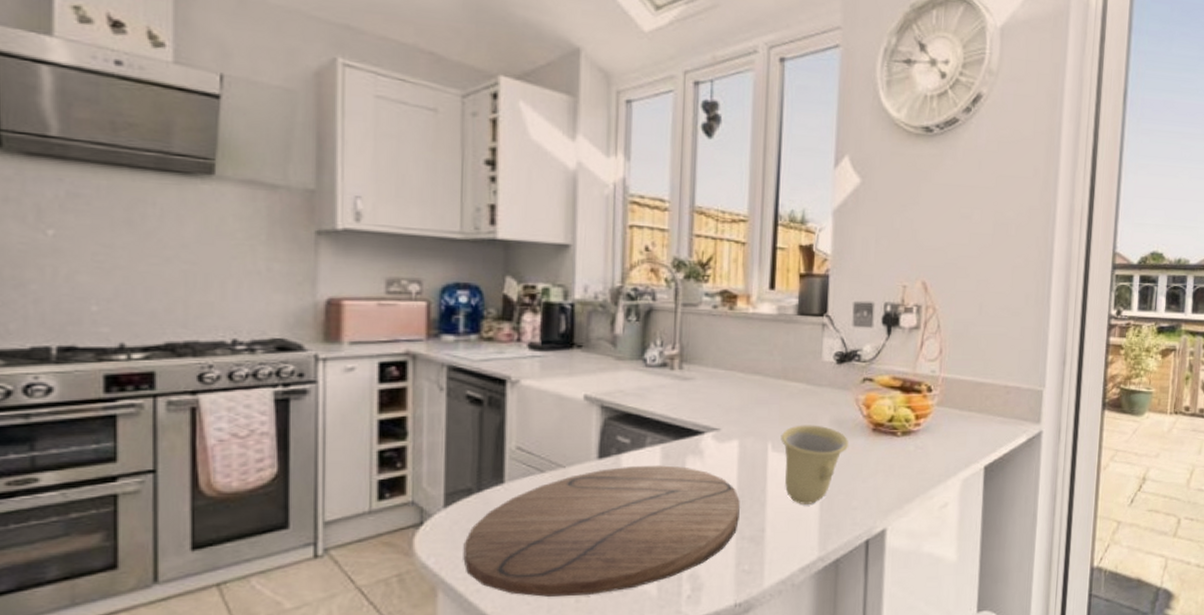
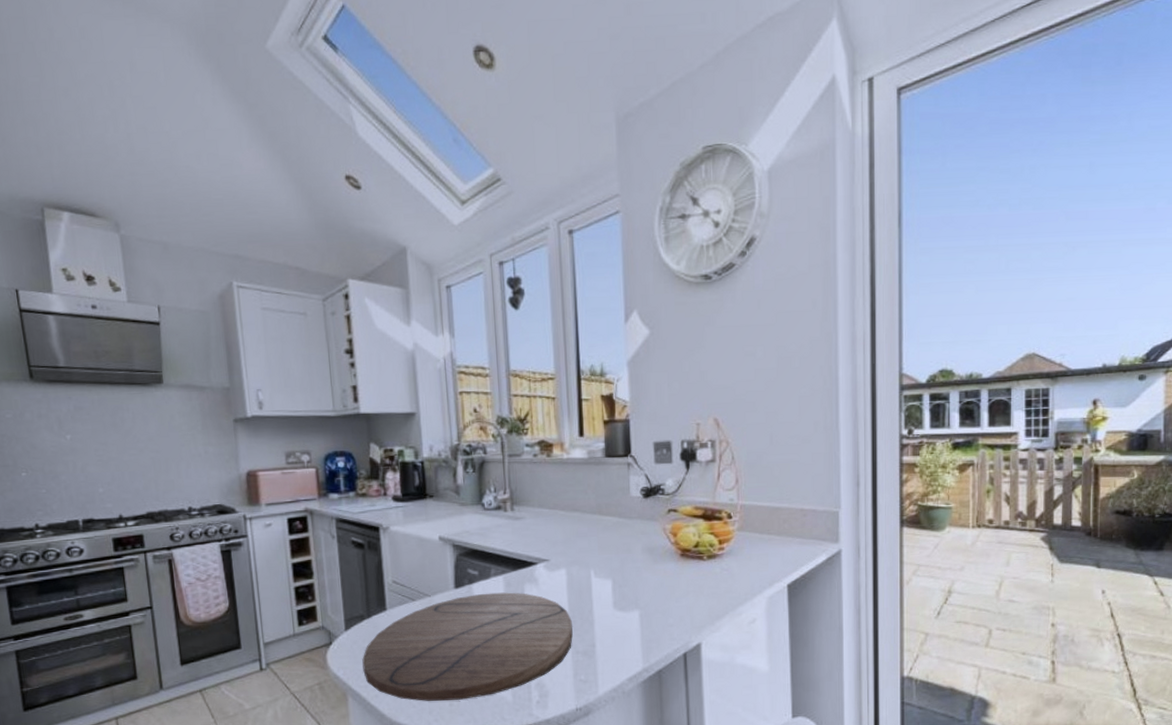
cup: present [780,425,849,504] -> none [601,553,661,623]

